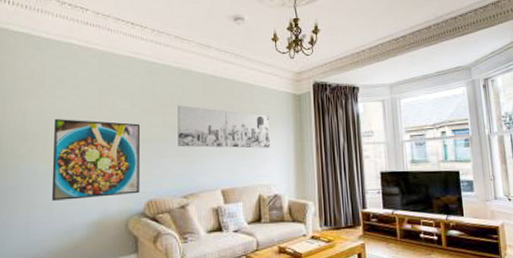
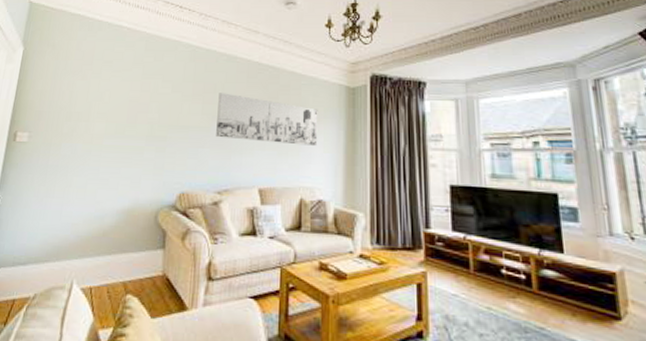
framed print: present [51,119,140,201] -> none [86,100,179,184]

